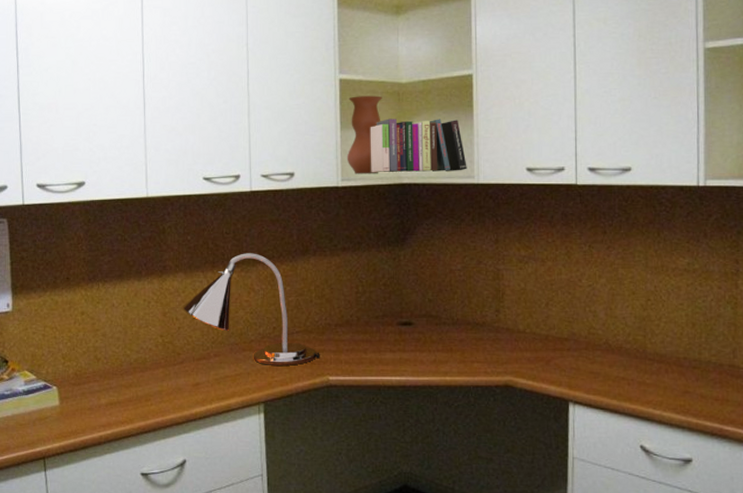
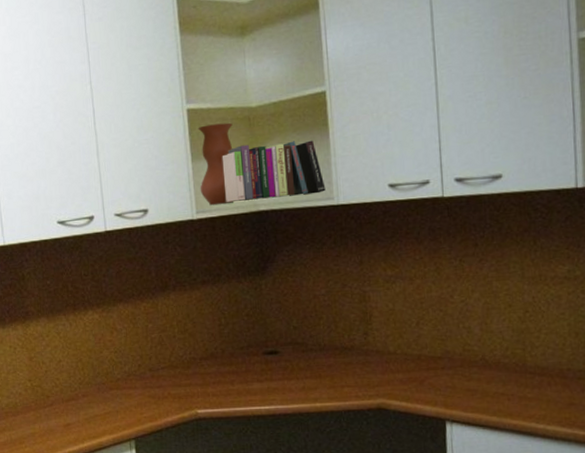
table lamp: present [181,253,320,366] -> none [46,293,187,402]

